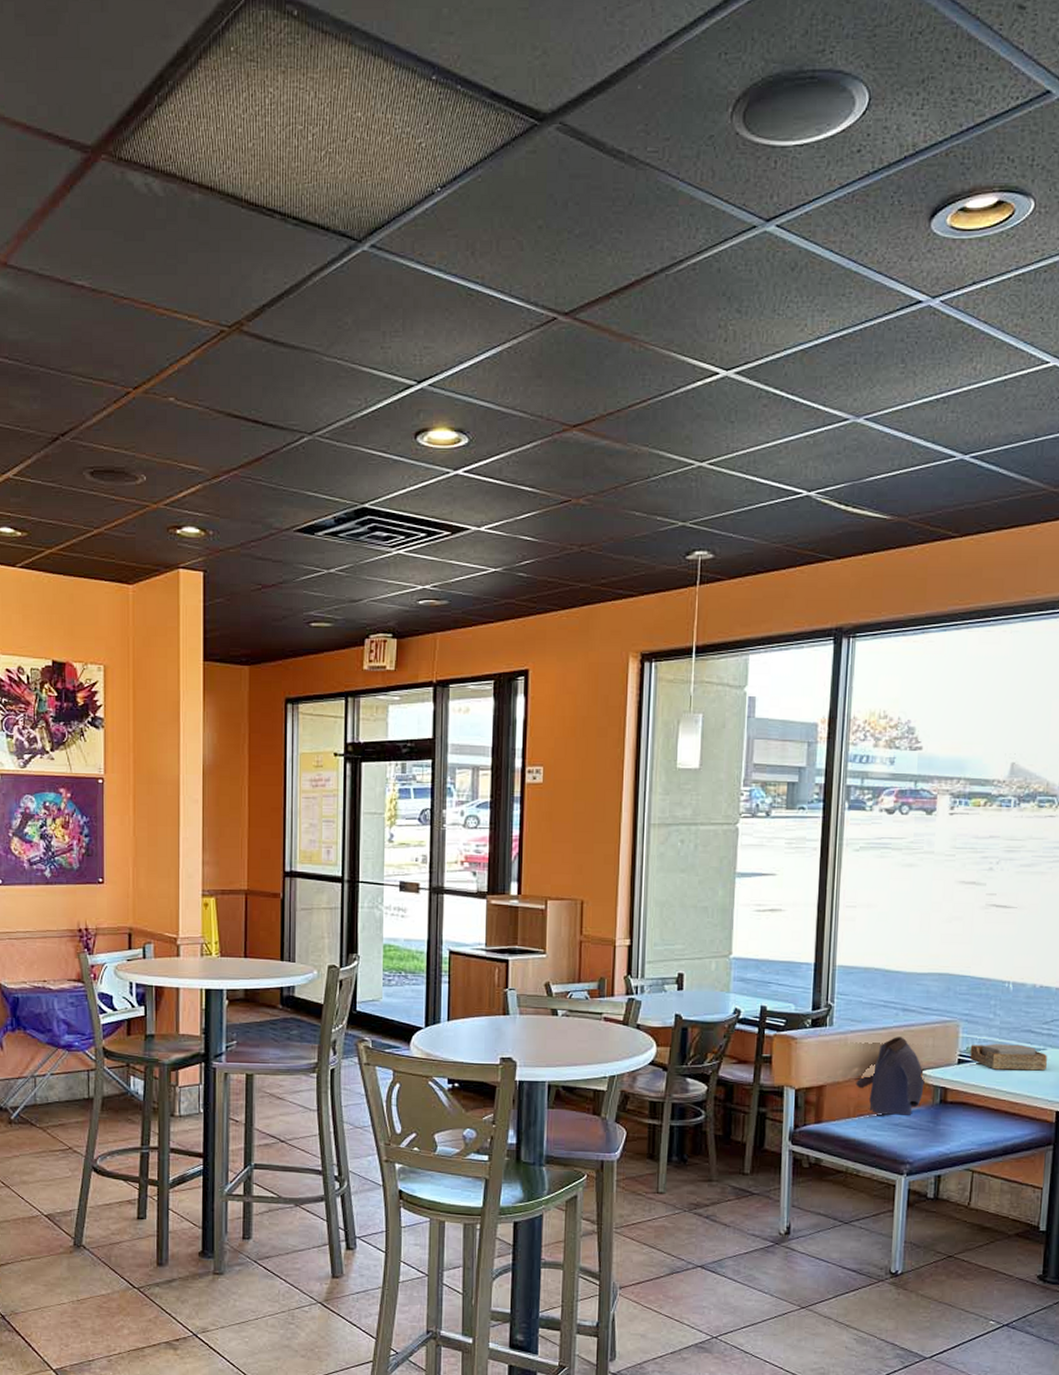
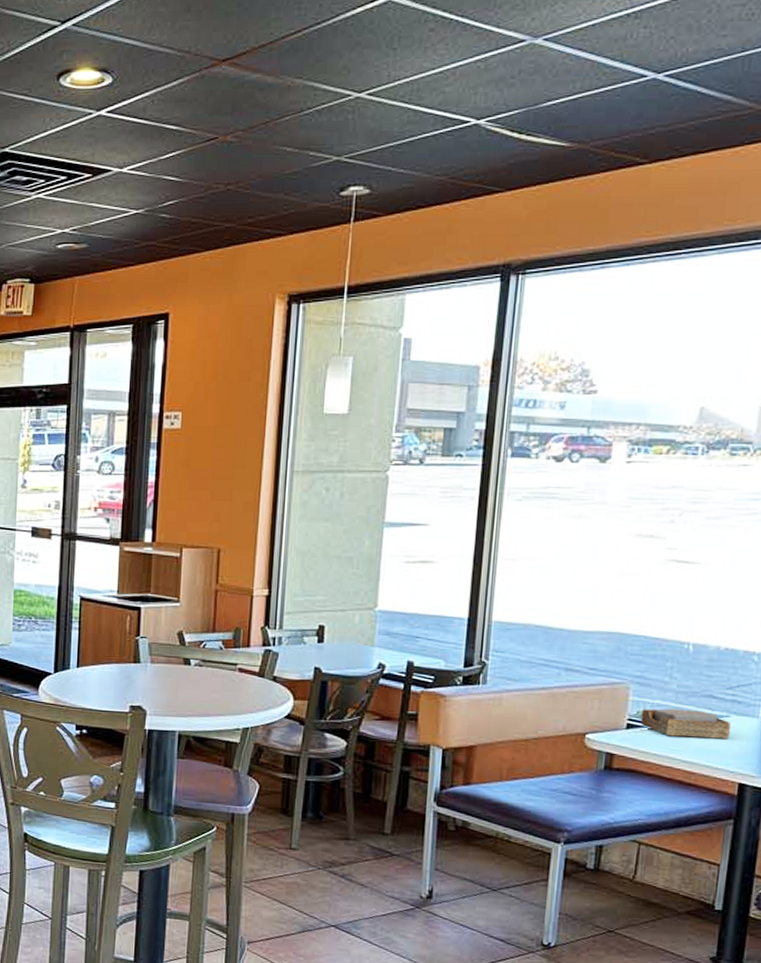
jacket: present [856,1037,925,1115] -> none [510,698,588,781]

